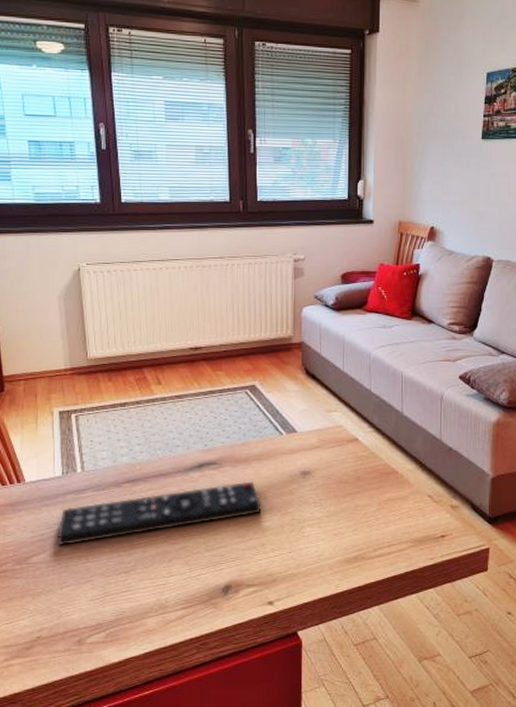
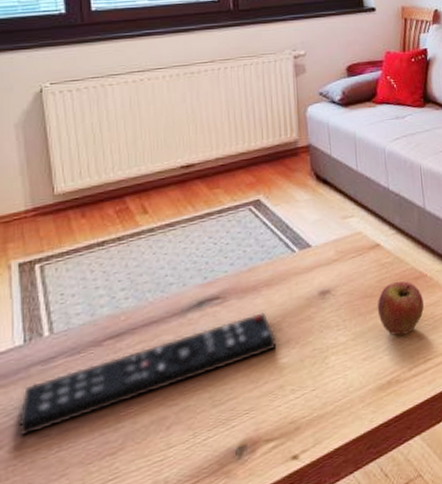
fruit: none [350,474,393,520] -> present [377,281,424,336]

